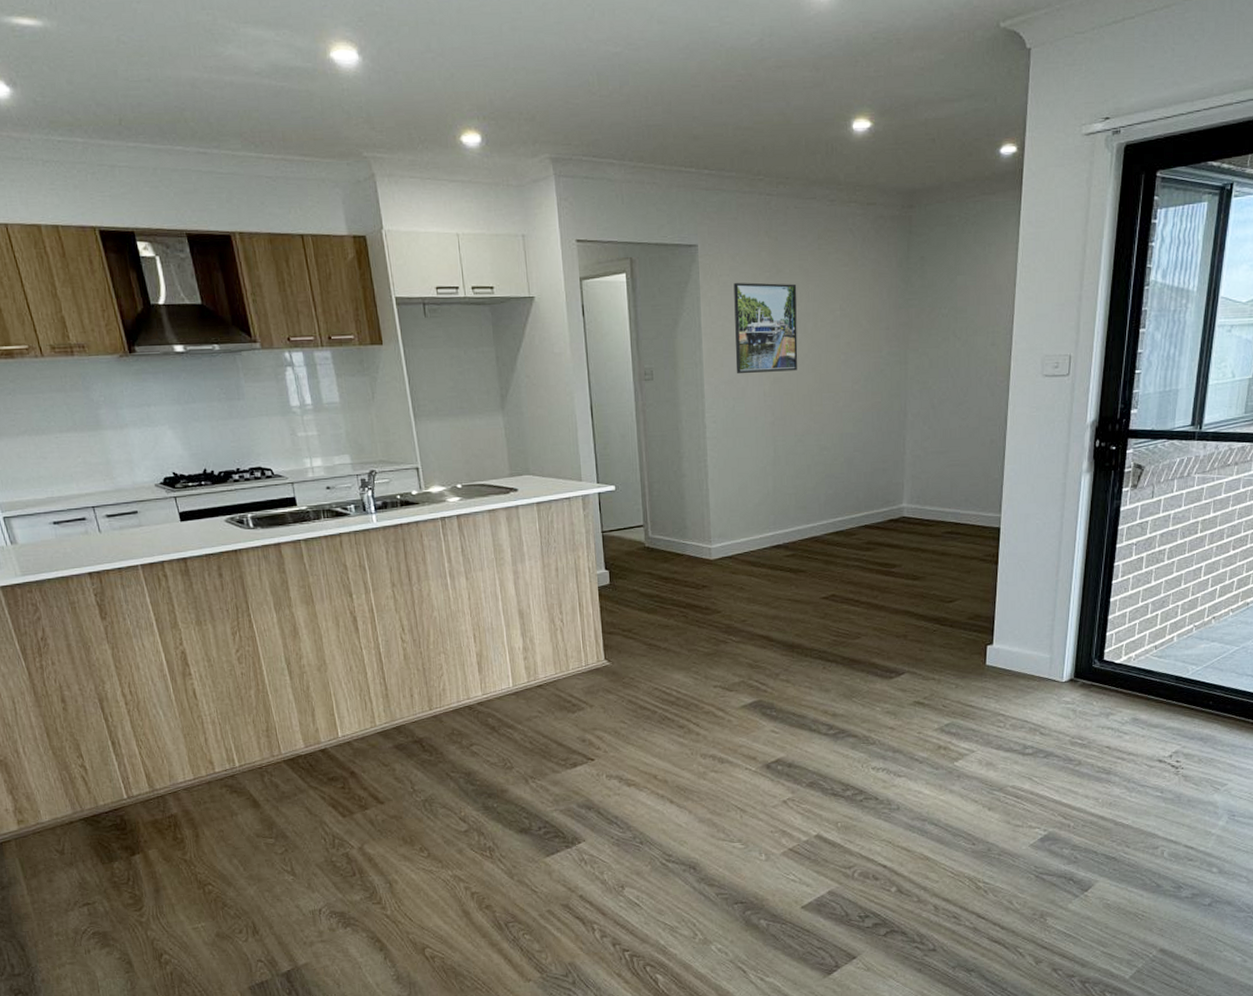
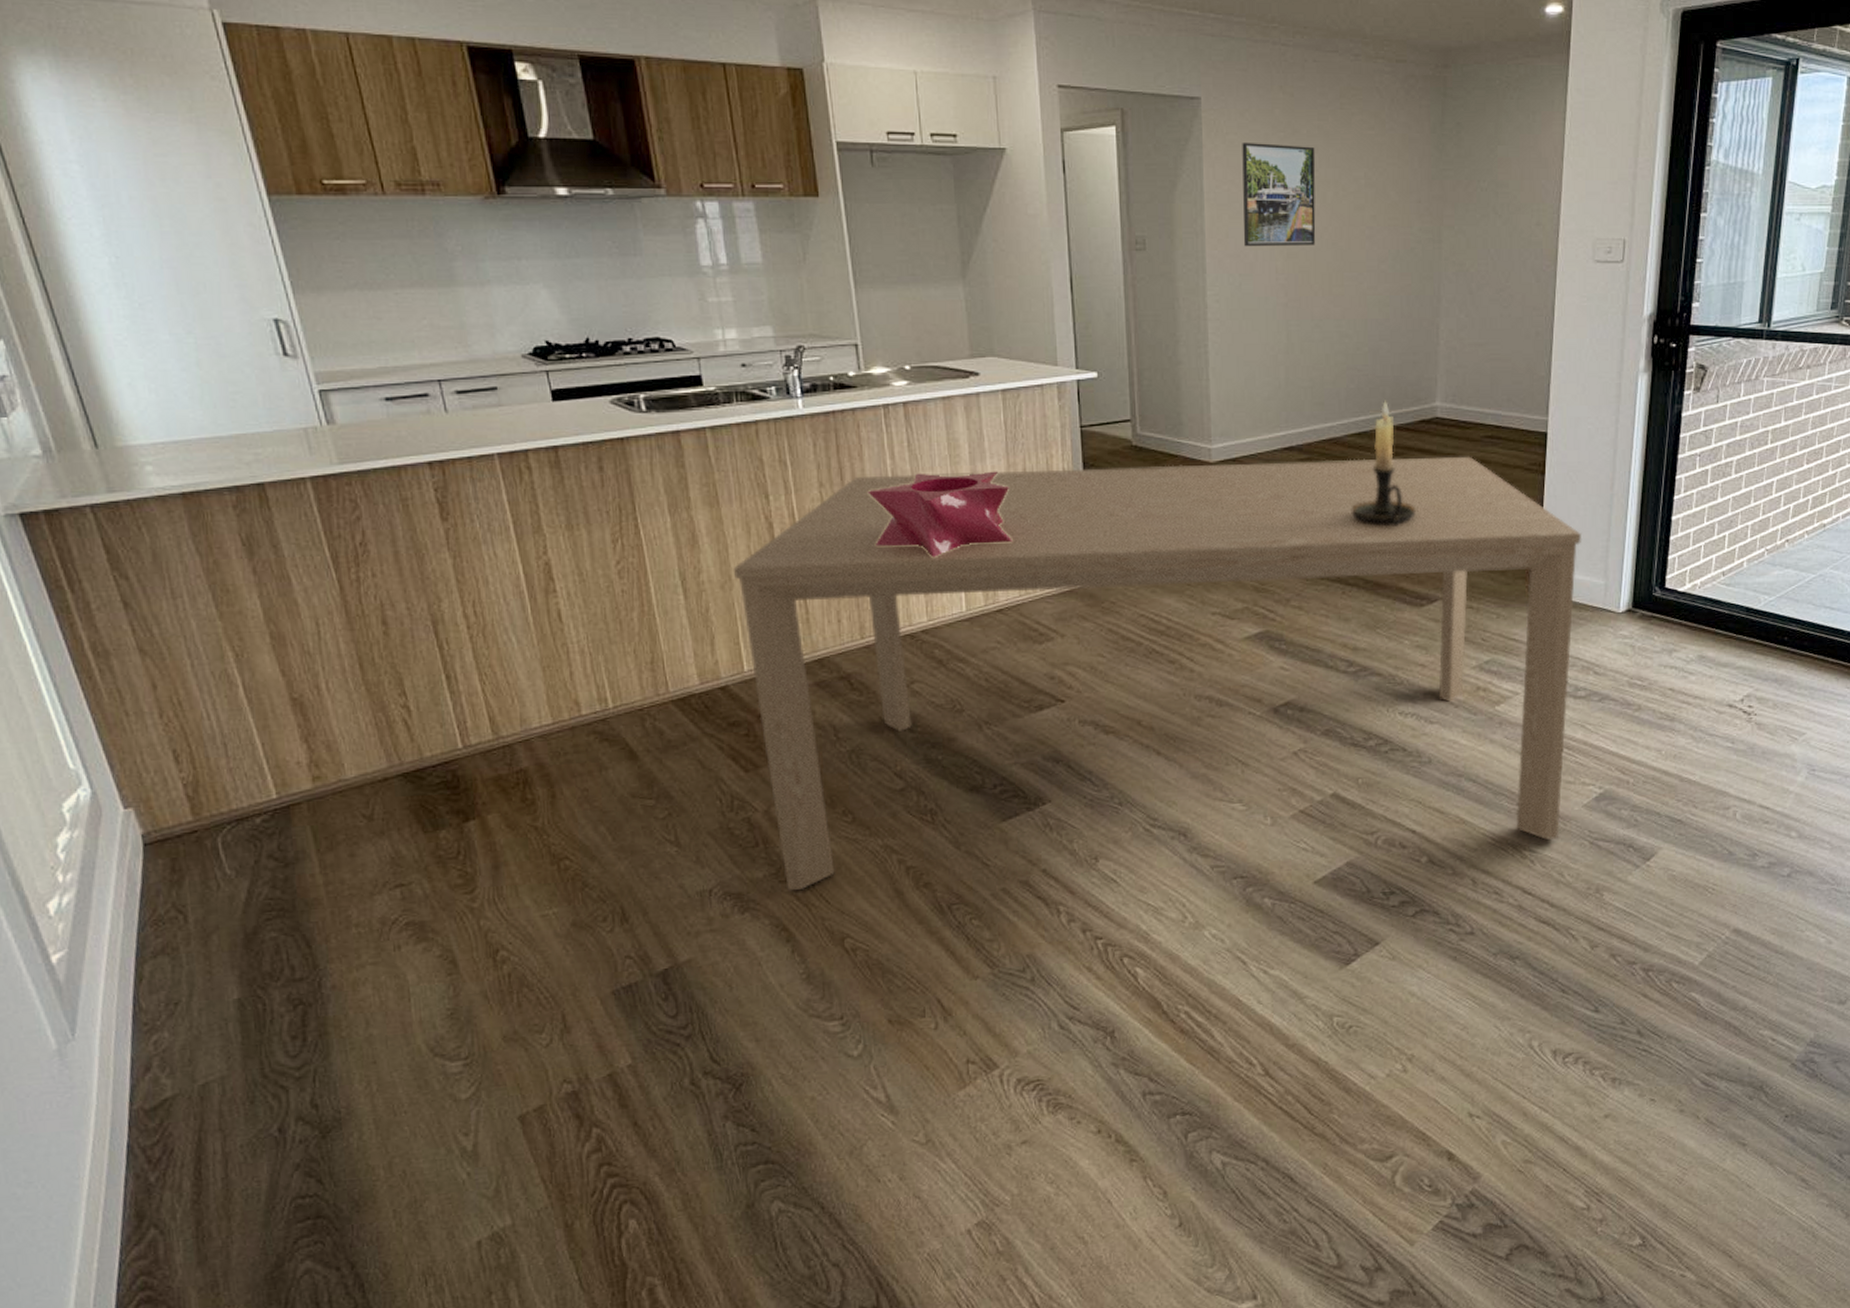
dining table: none [327,549,1031,911] -> present [734,456,1582,891]
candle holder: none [430,570,549,643] -> present [867,471,1013,557]
candle holder: none [831,503,886,612] -> present [1352,400,1416,528]

